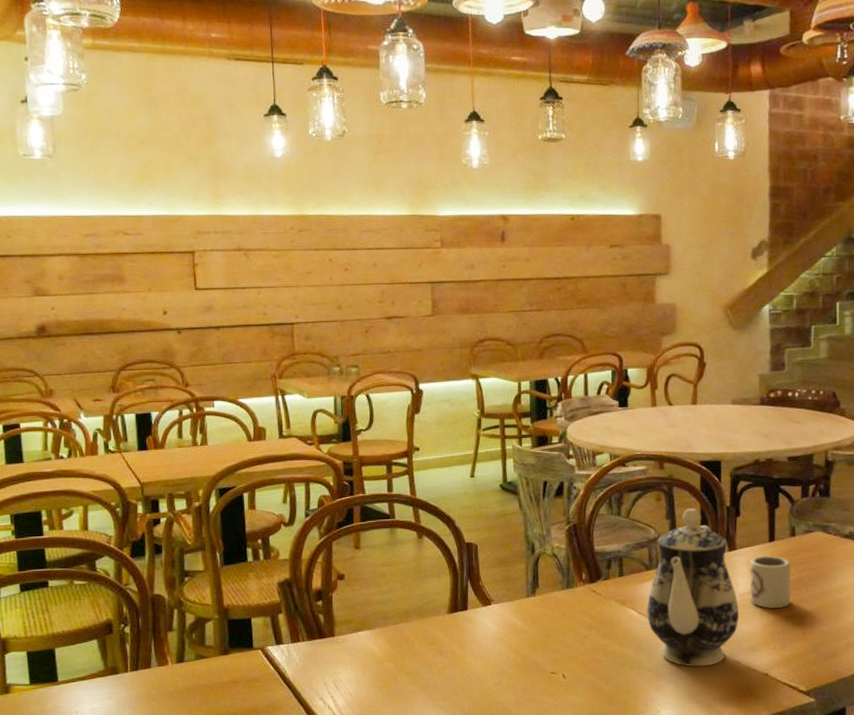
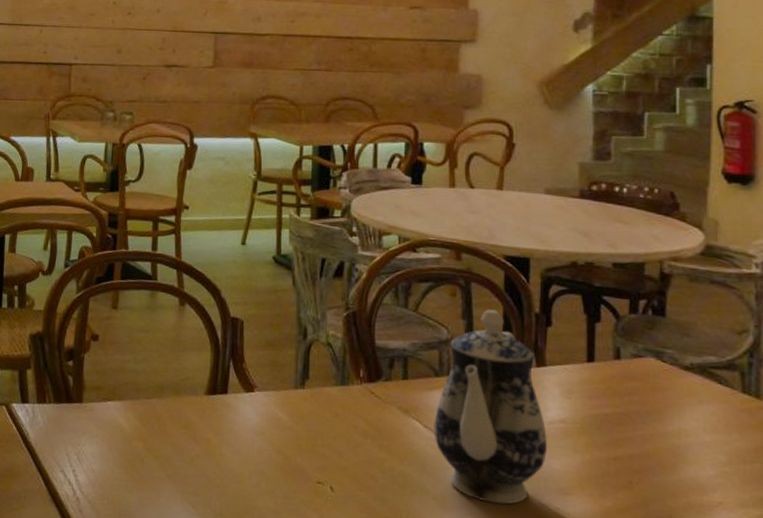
cup: present [749,555,791,608] -> none [561,377,614,446]

